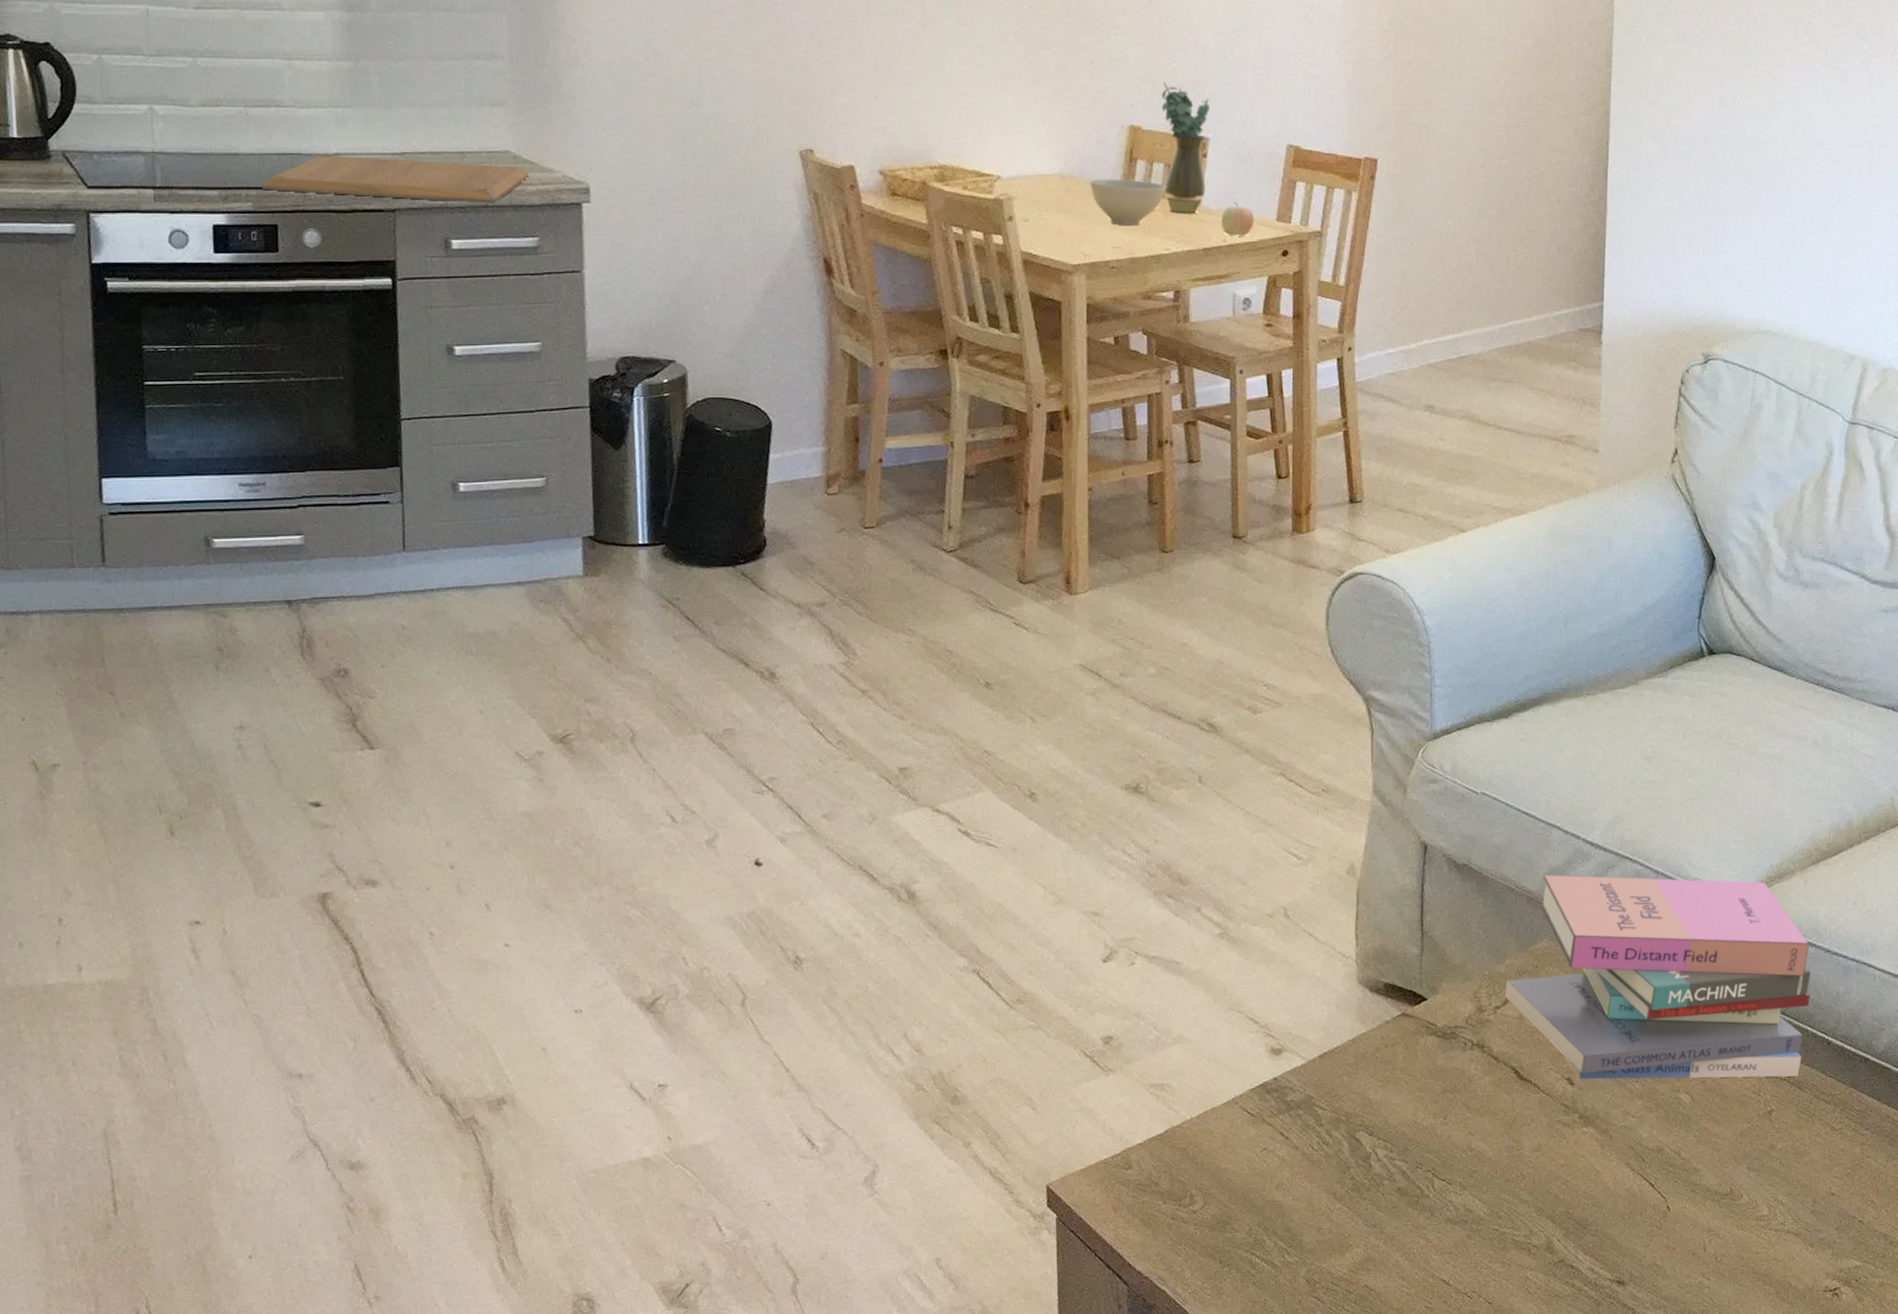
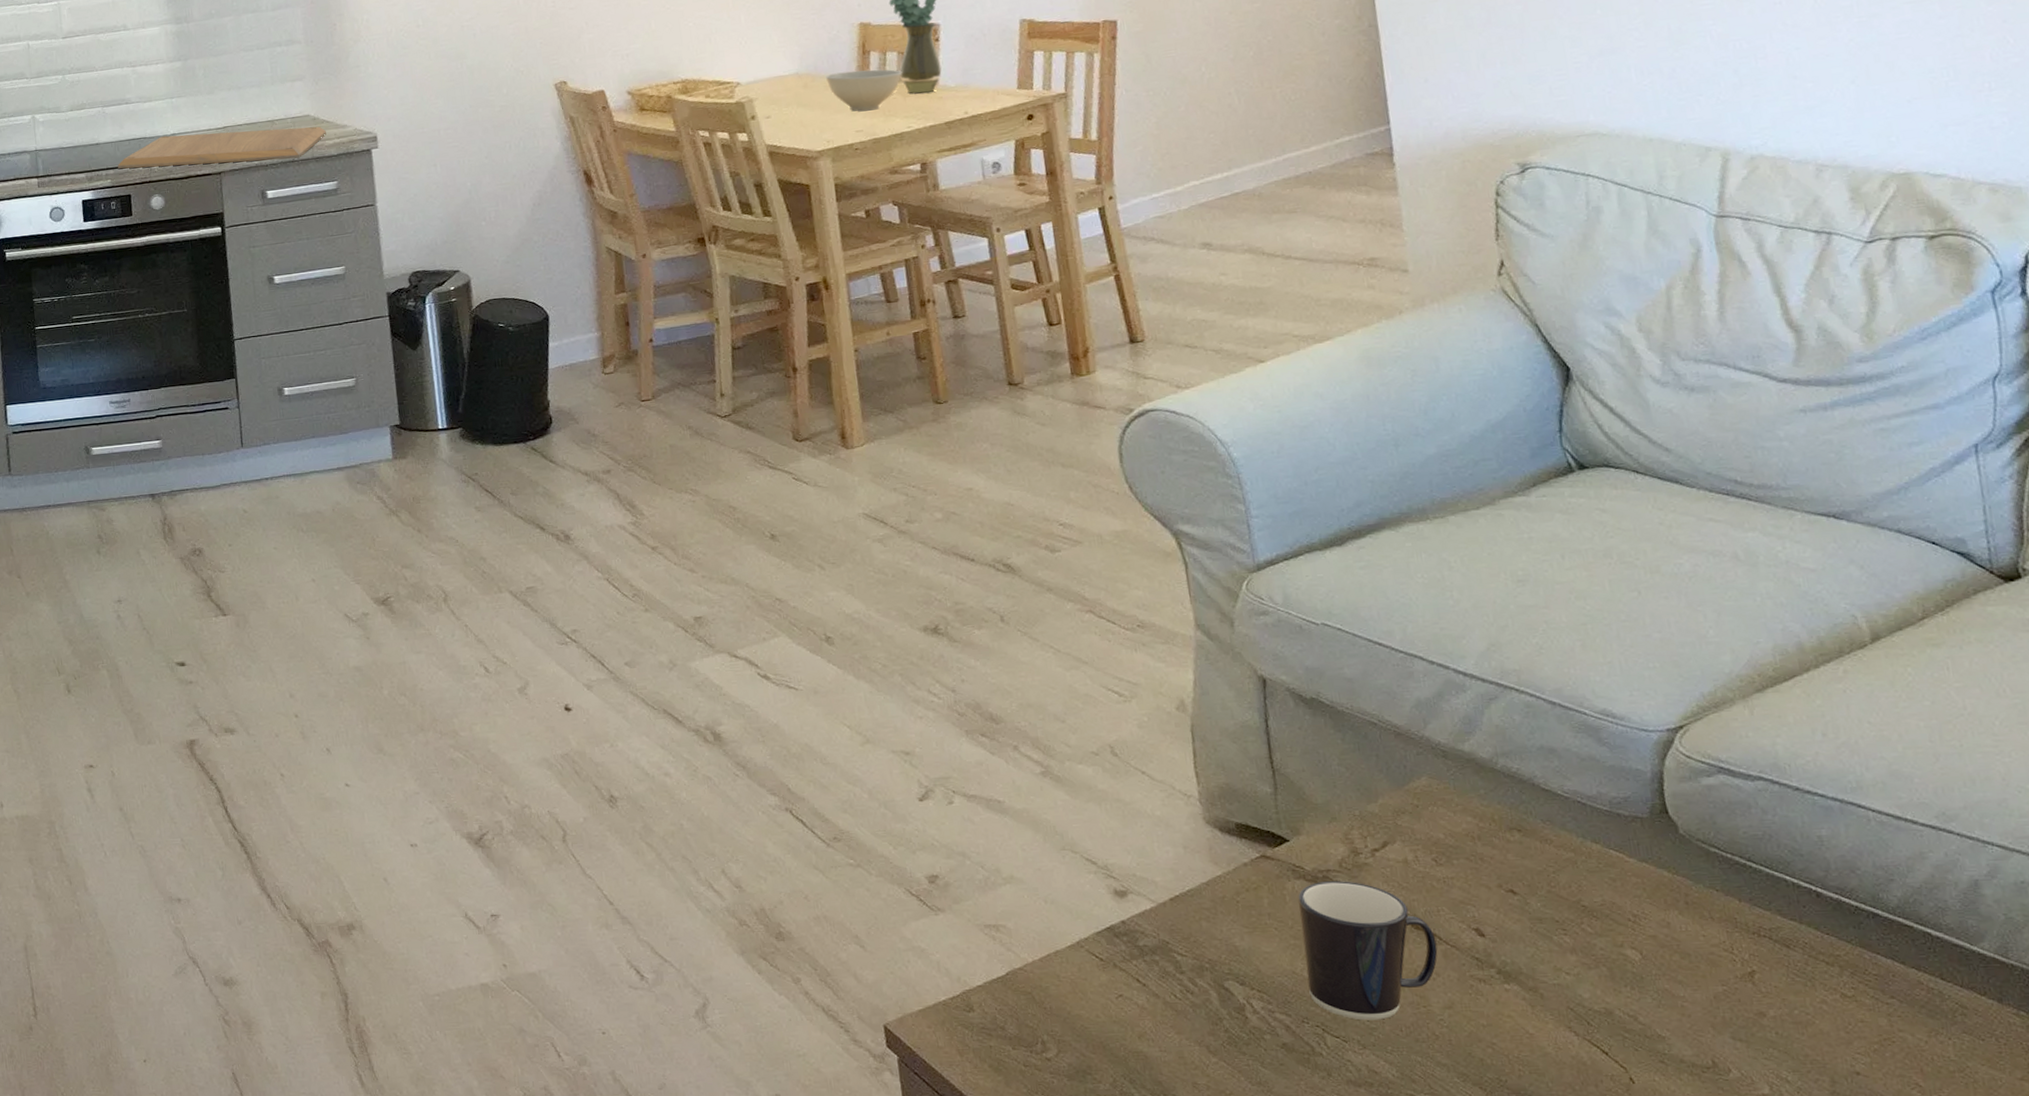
fruit: present [1221,202,1255,236] -> none [960,77,995,108]
mug: none [1426,1036,1535,1164] -> present [1298,881,1438,1021]
books: present [1504,875,1811,1080] -> none [1382,708,1784,934]

